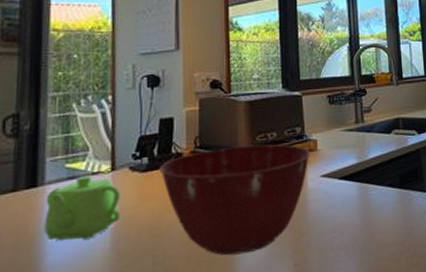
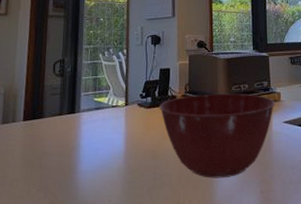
teapot: present [44,175,121,241] -> none [79,108,132,155]

